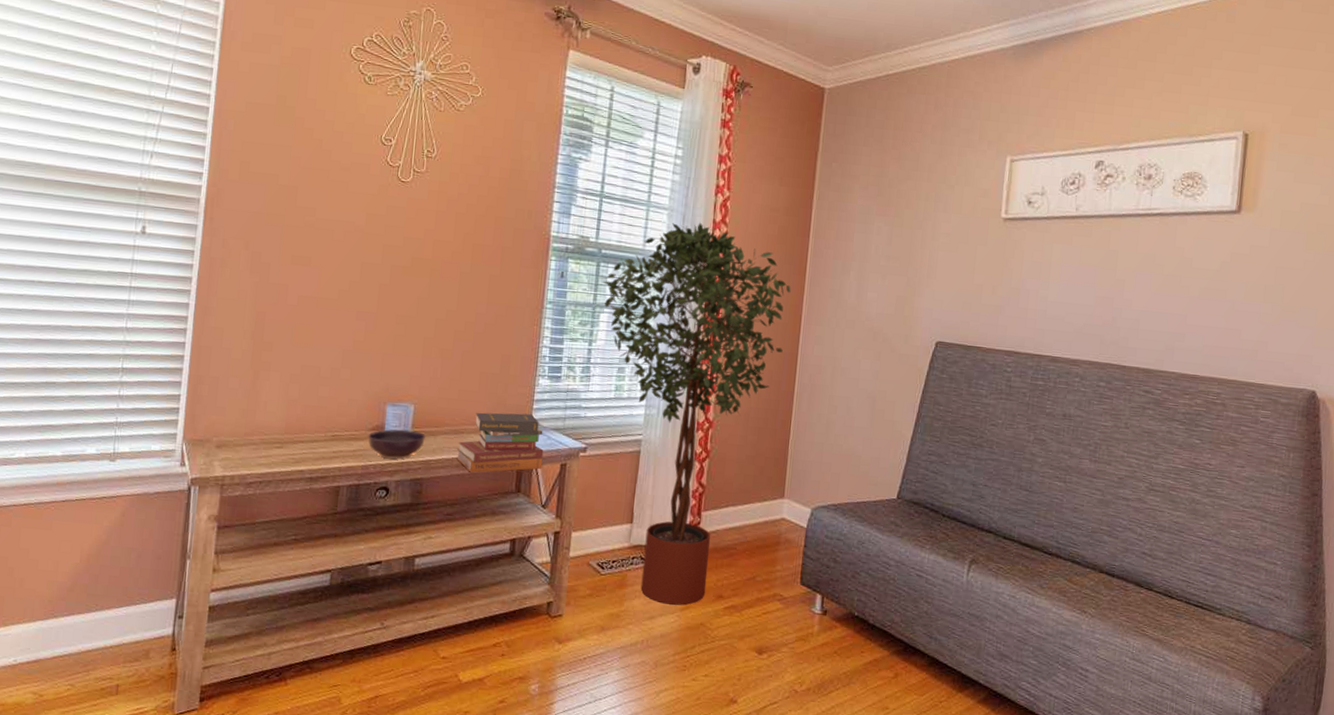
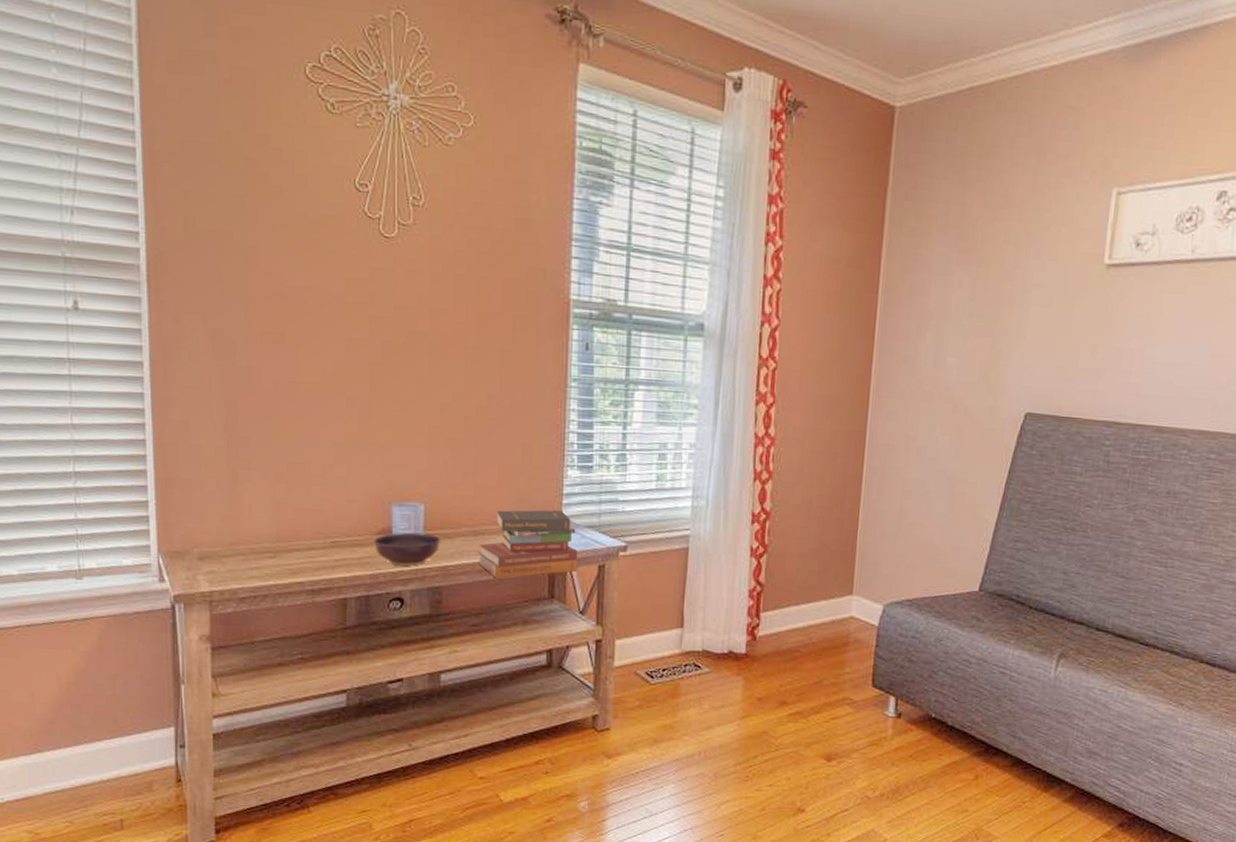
potted tree: present [599,222,791,605] -> none [631,278,858,714]

